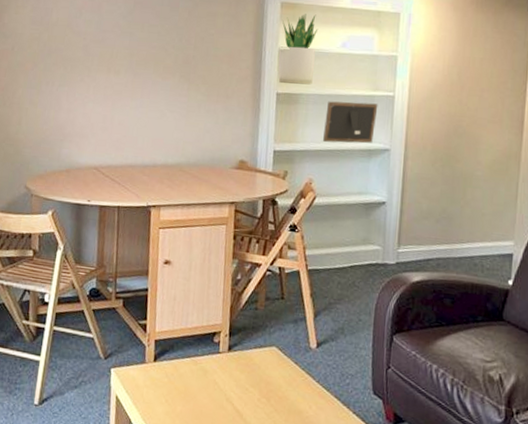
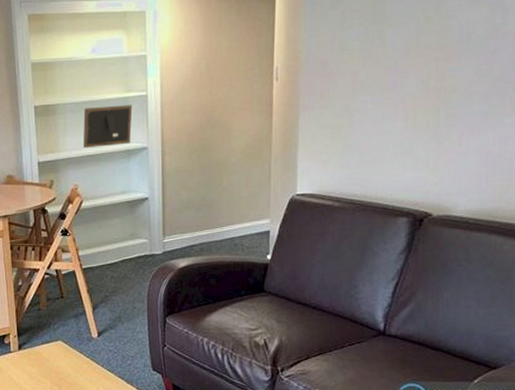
planter: present [278,14,319,85] -> none [31,23,68,97]

